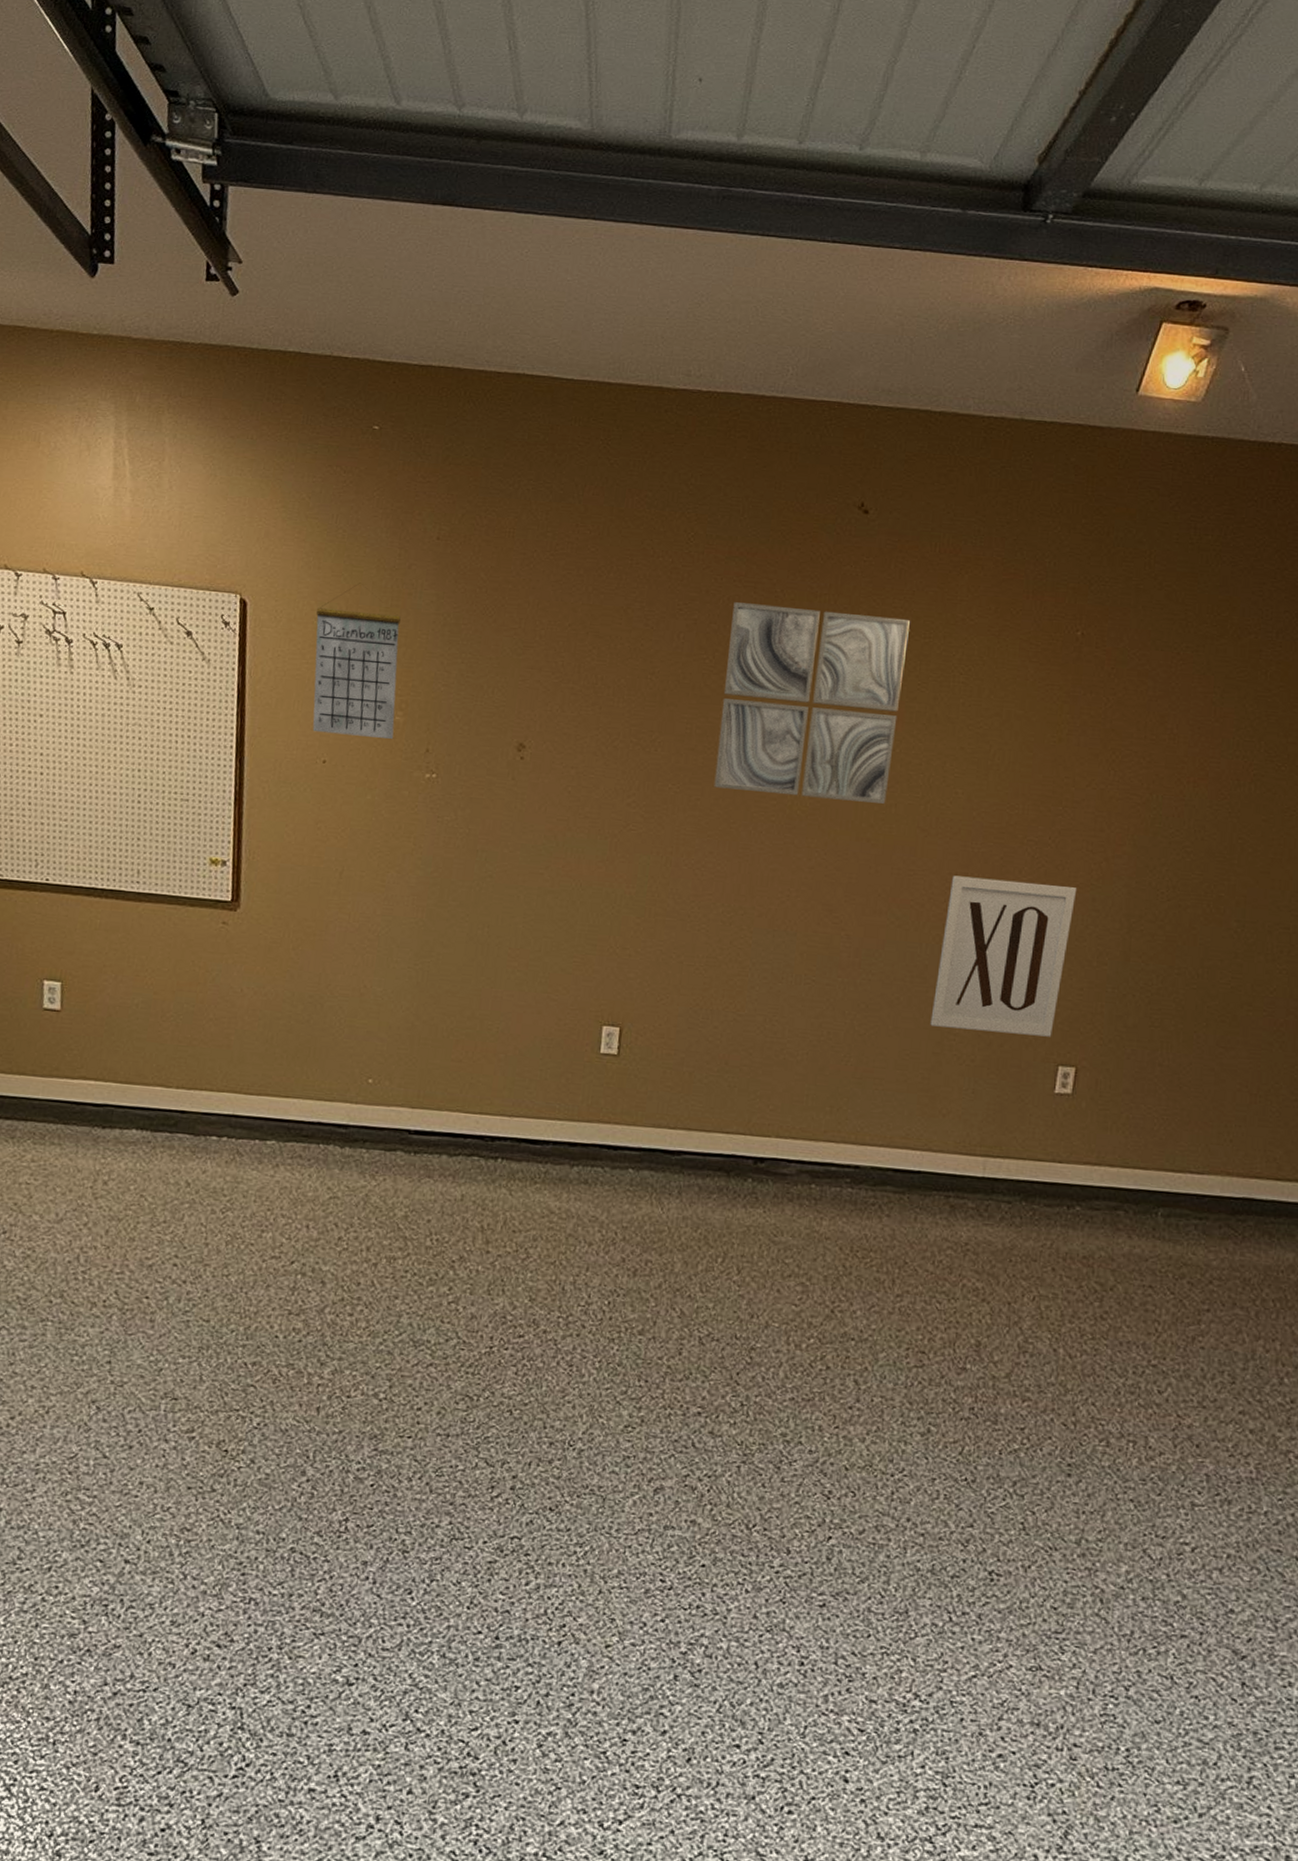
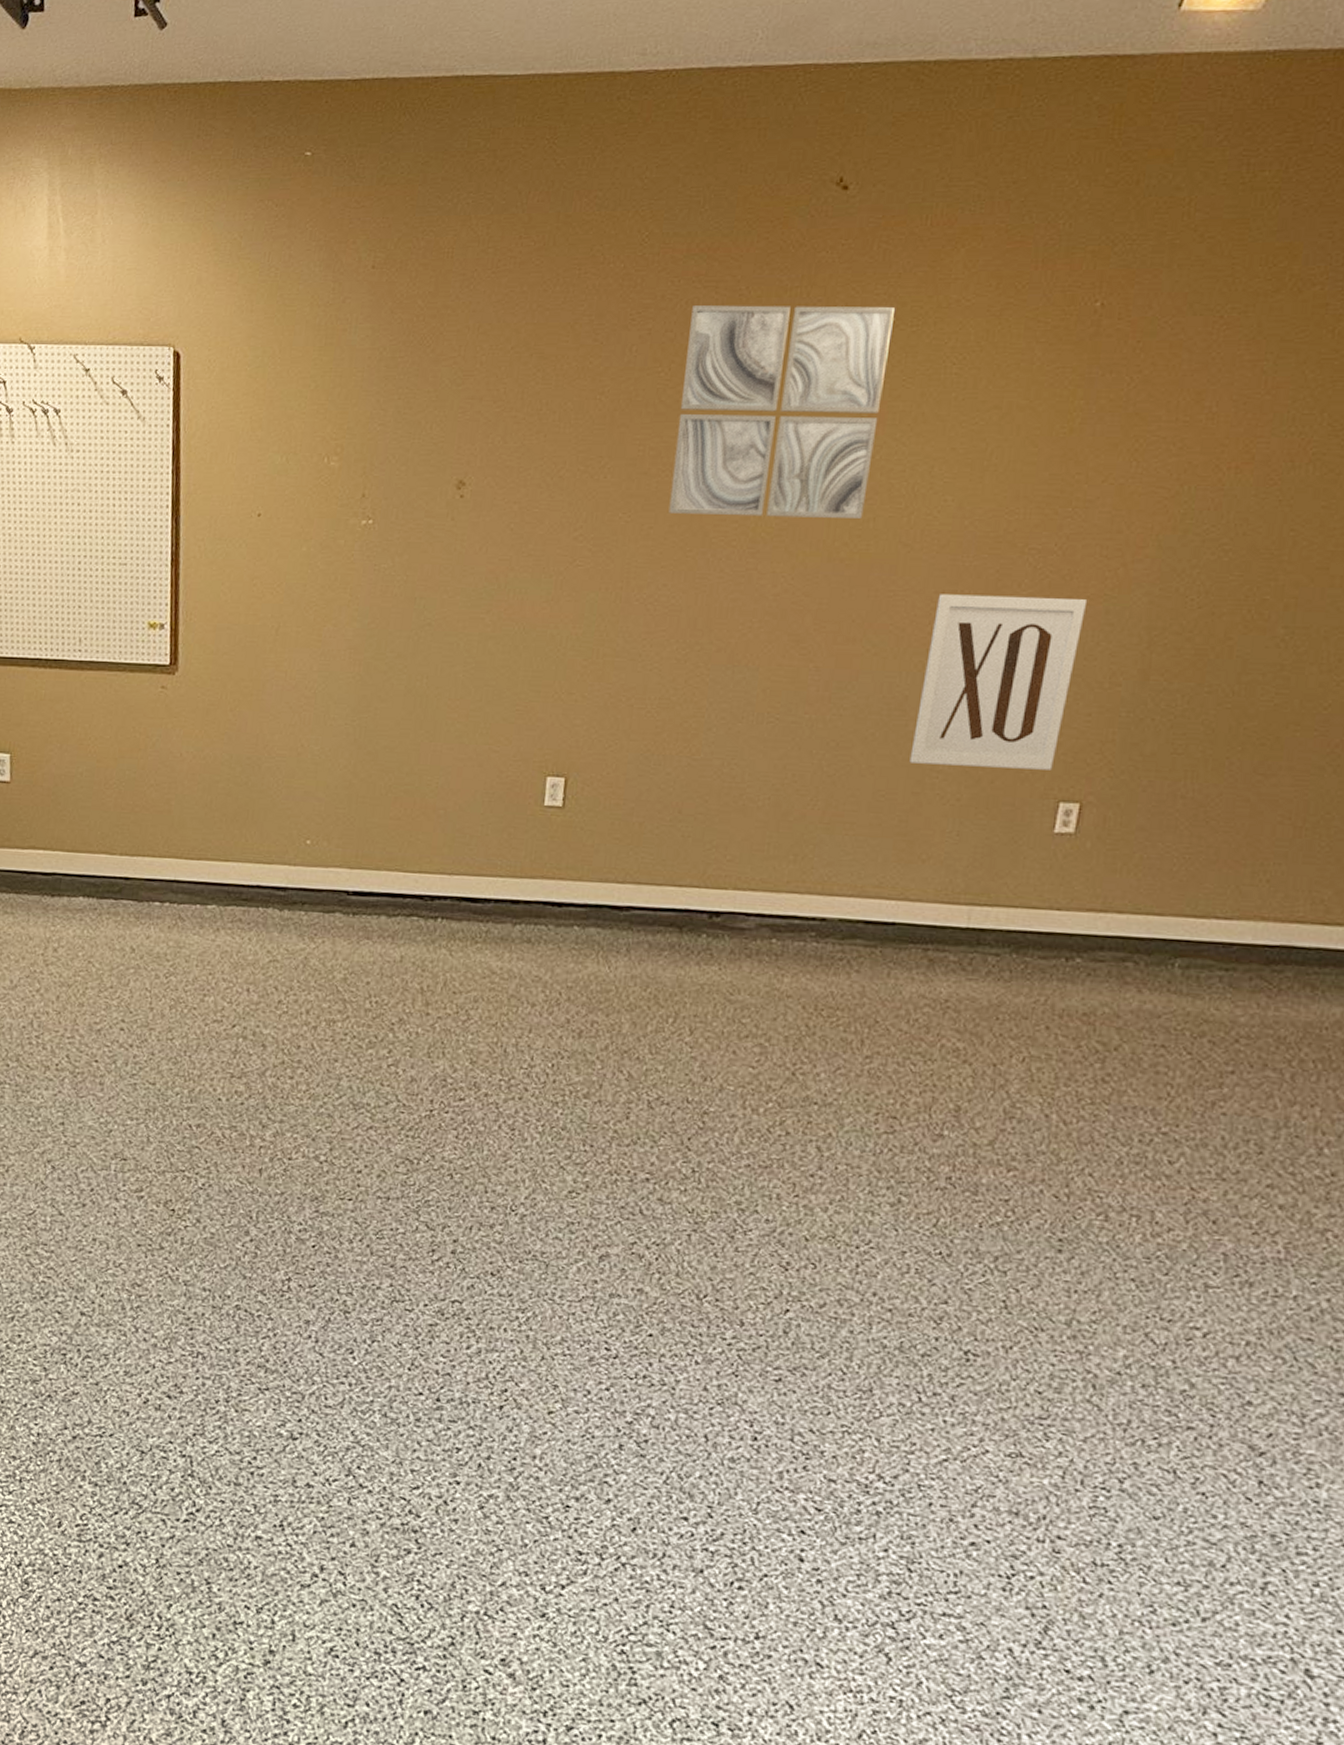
calendar: present [312,582,401,739] -> none [247,323,335,486]

